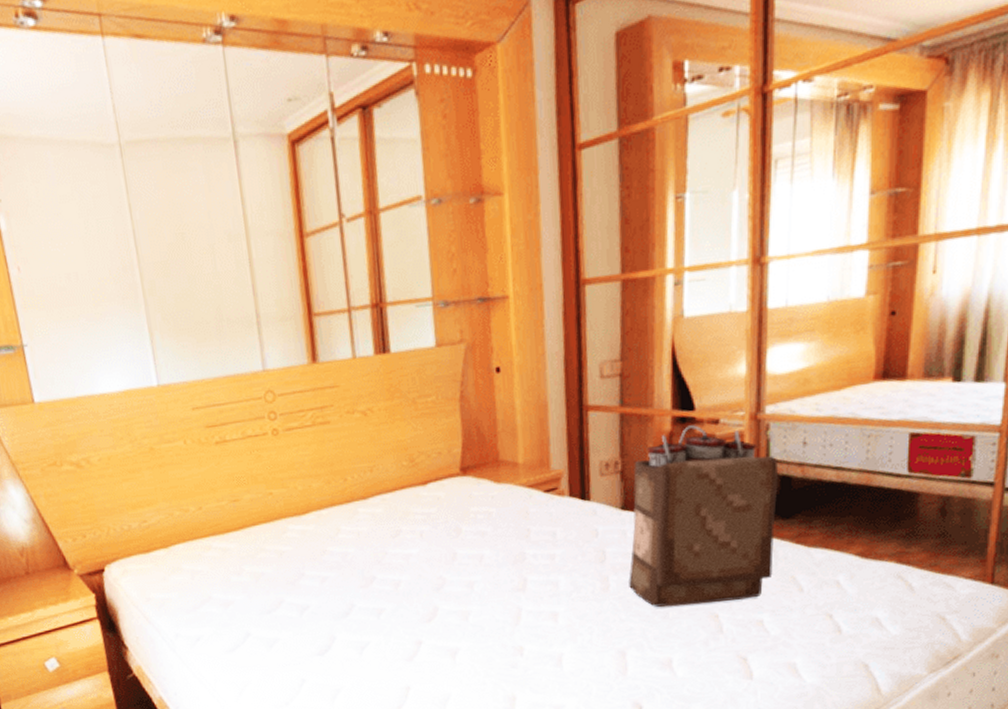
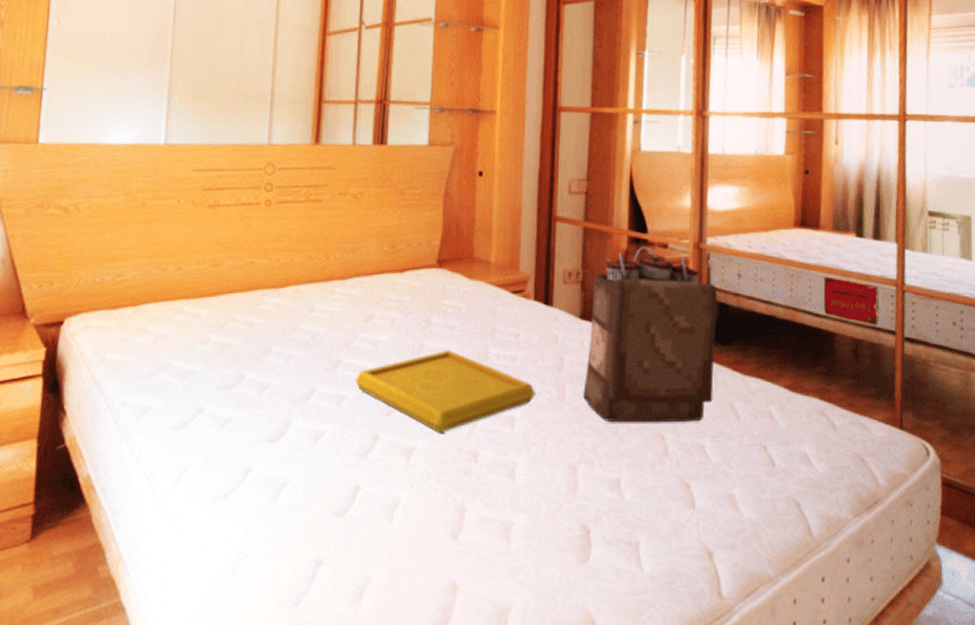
serving tray: none [391,555,578,633] -> present [355,350,535,433]

